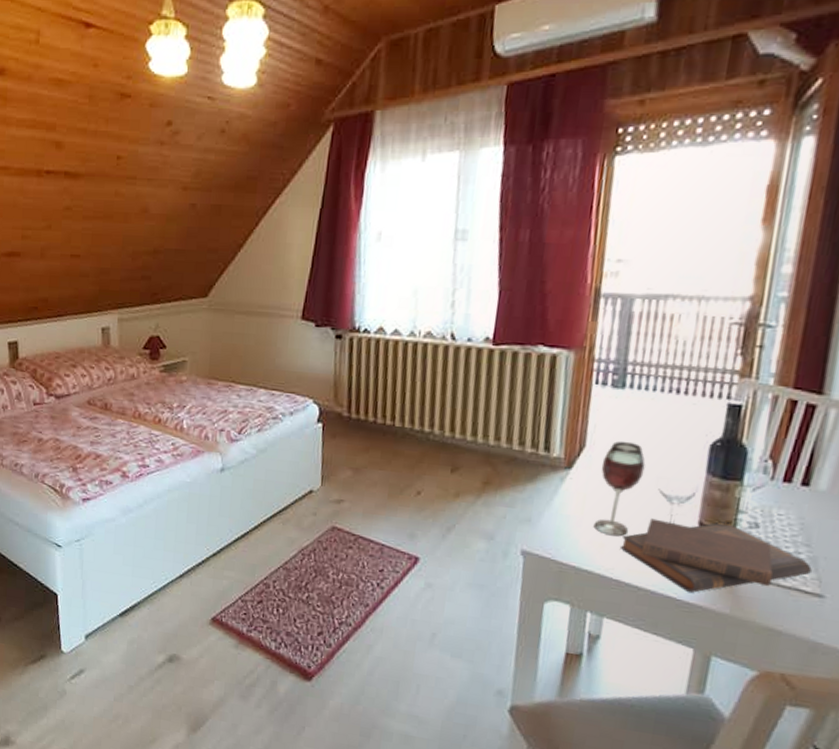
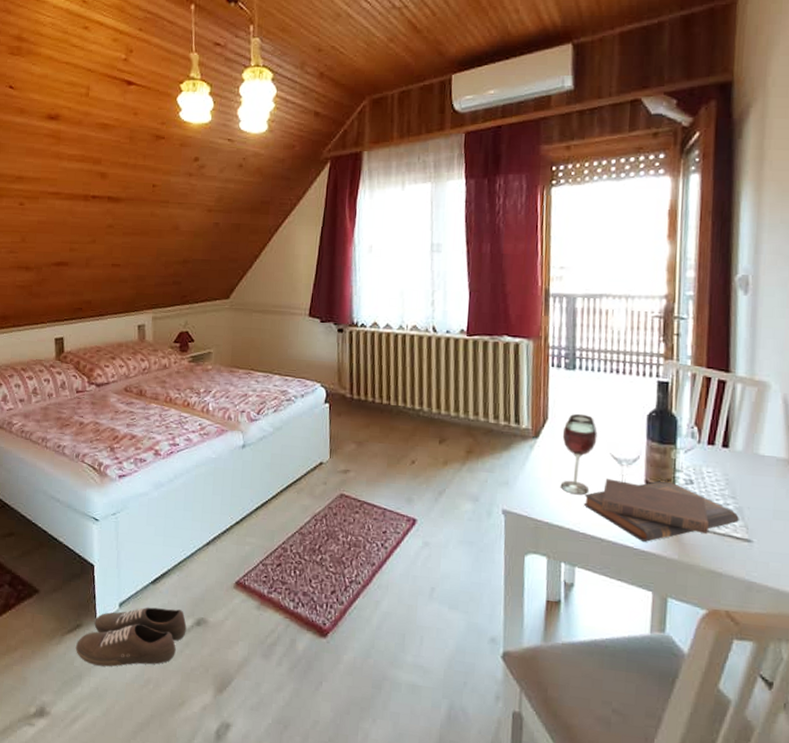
shoe: none [39,640,158,700] -> present [75,607,187,667]

